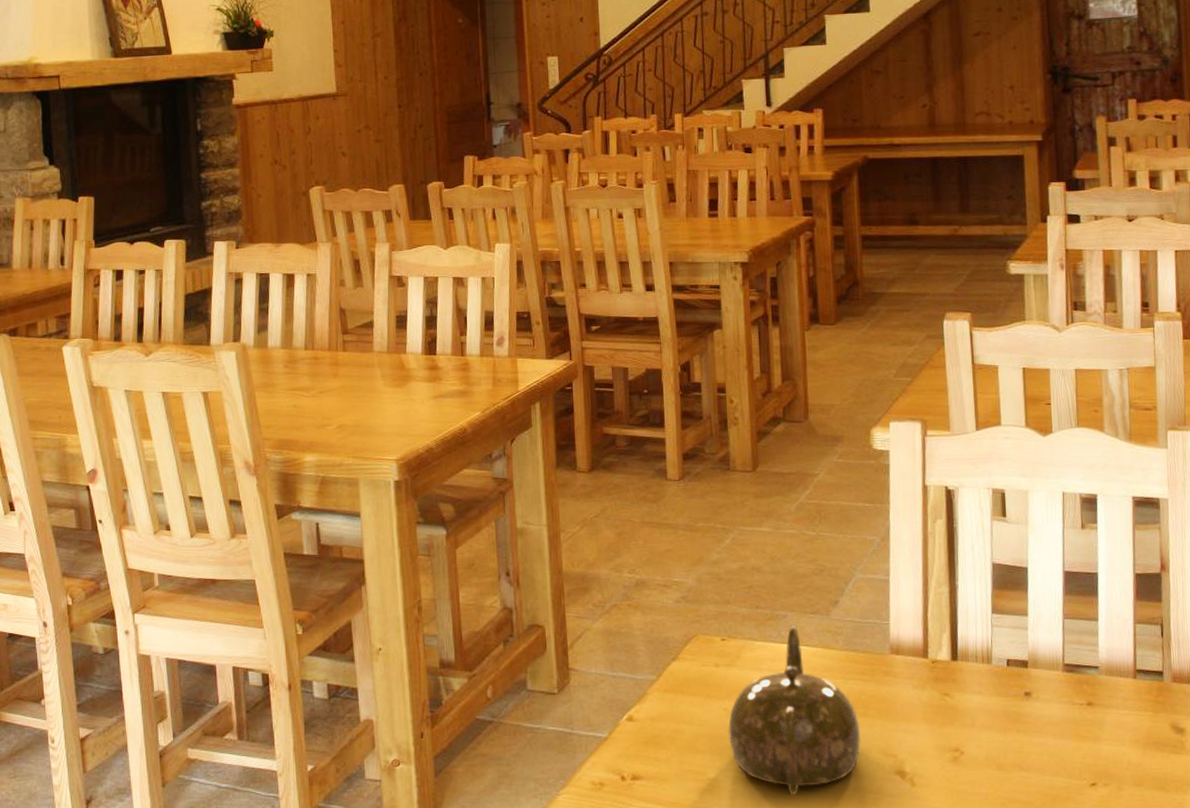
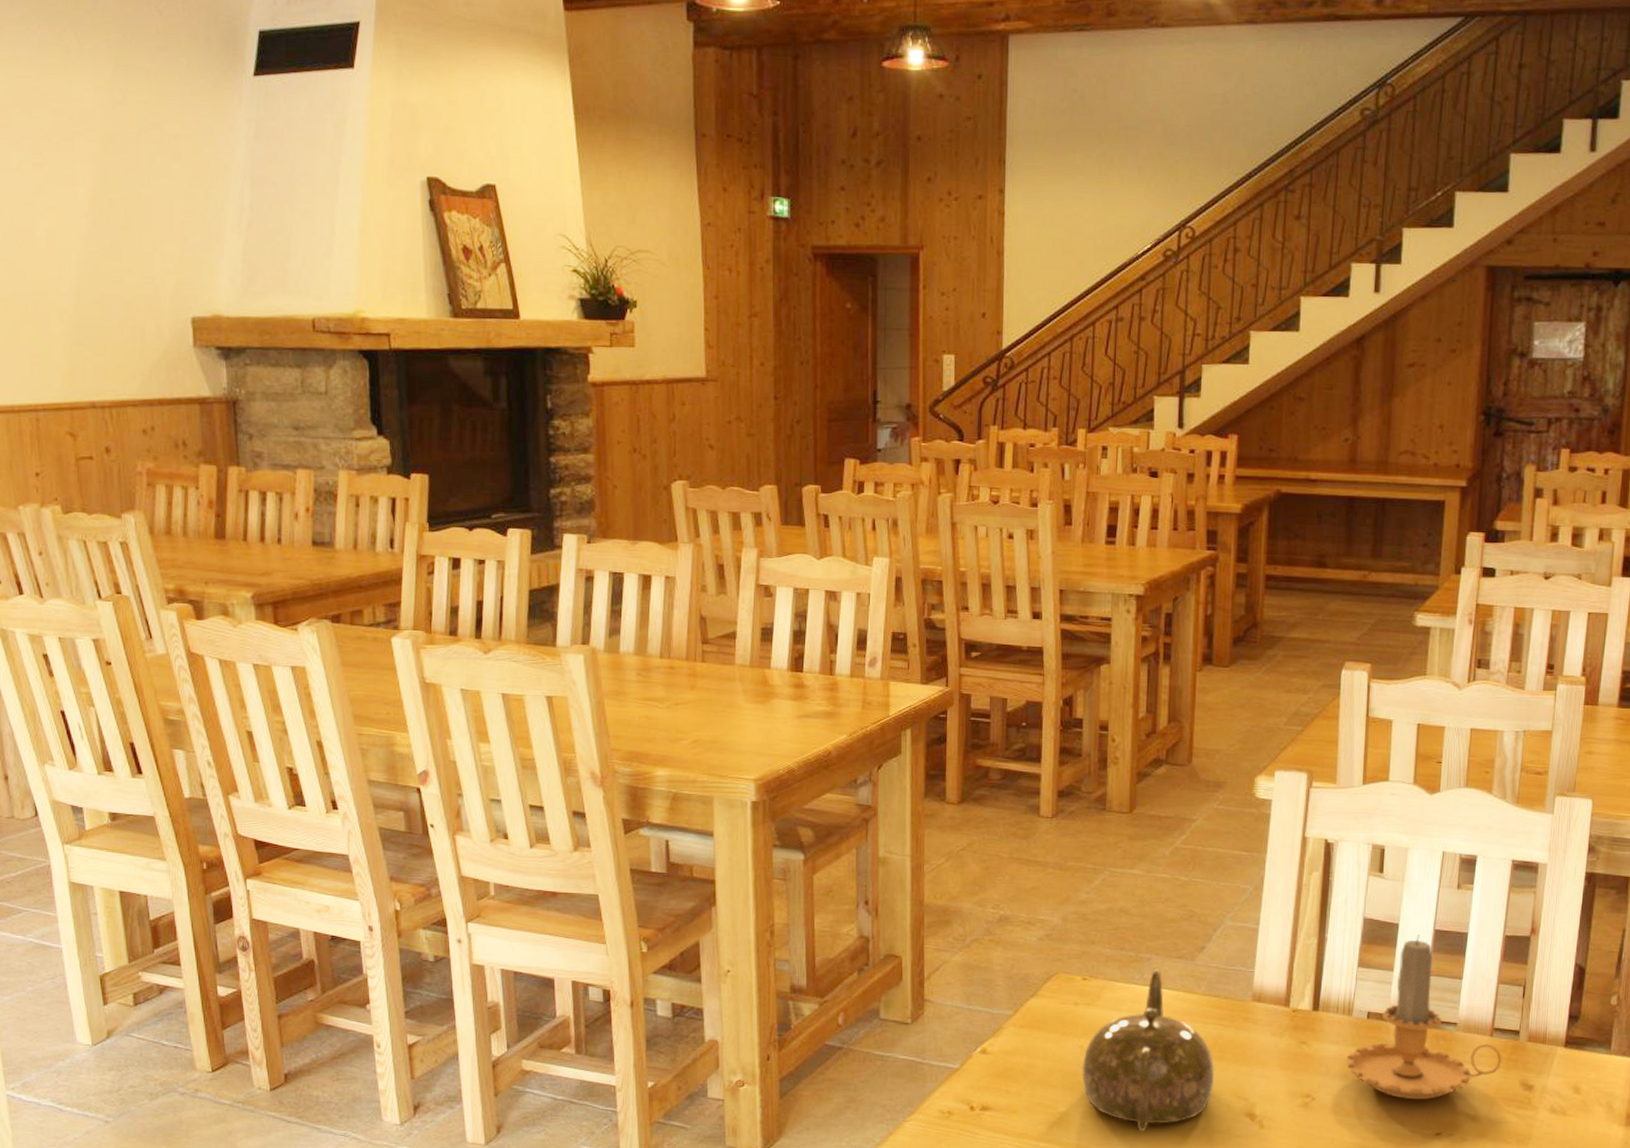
candle: none [990,577,1149,750] -> present [1345,935,1502,1100]

